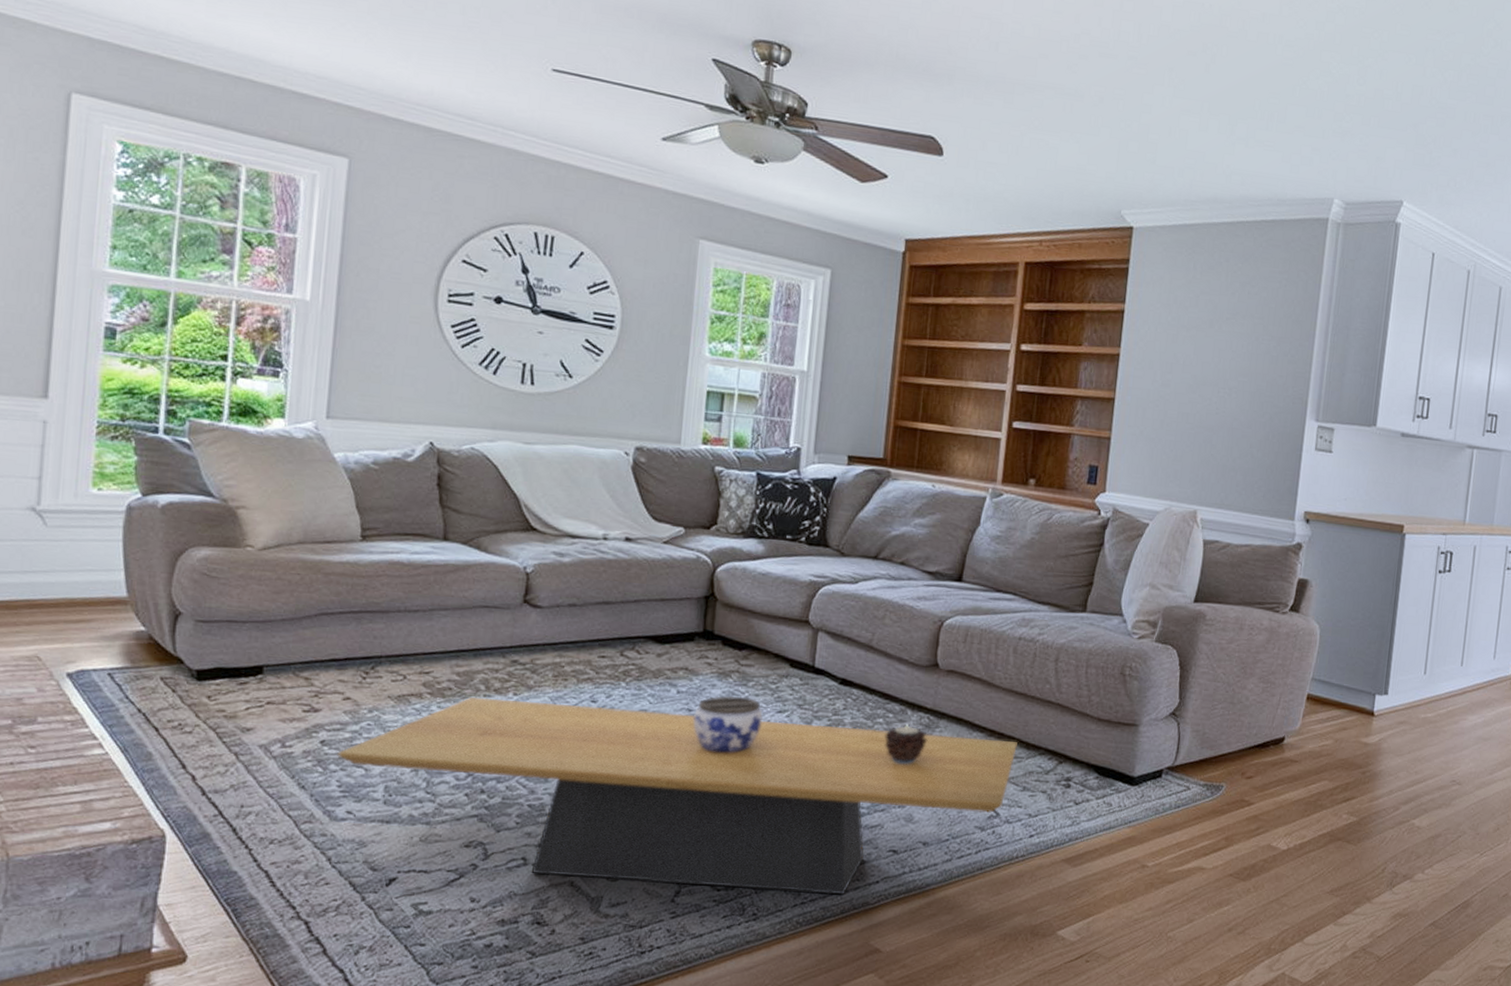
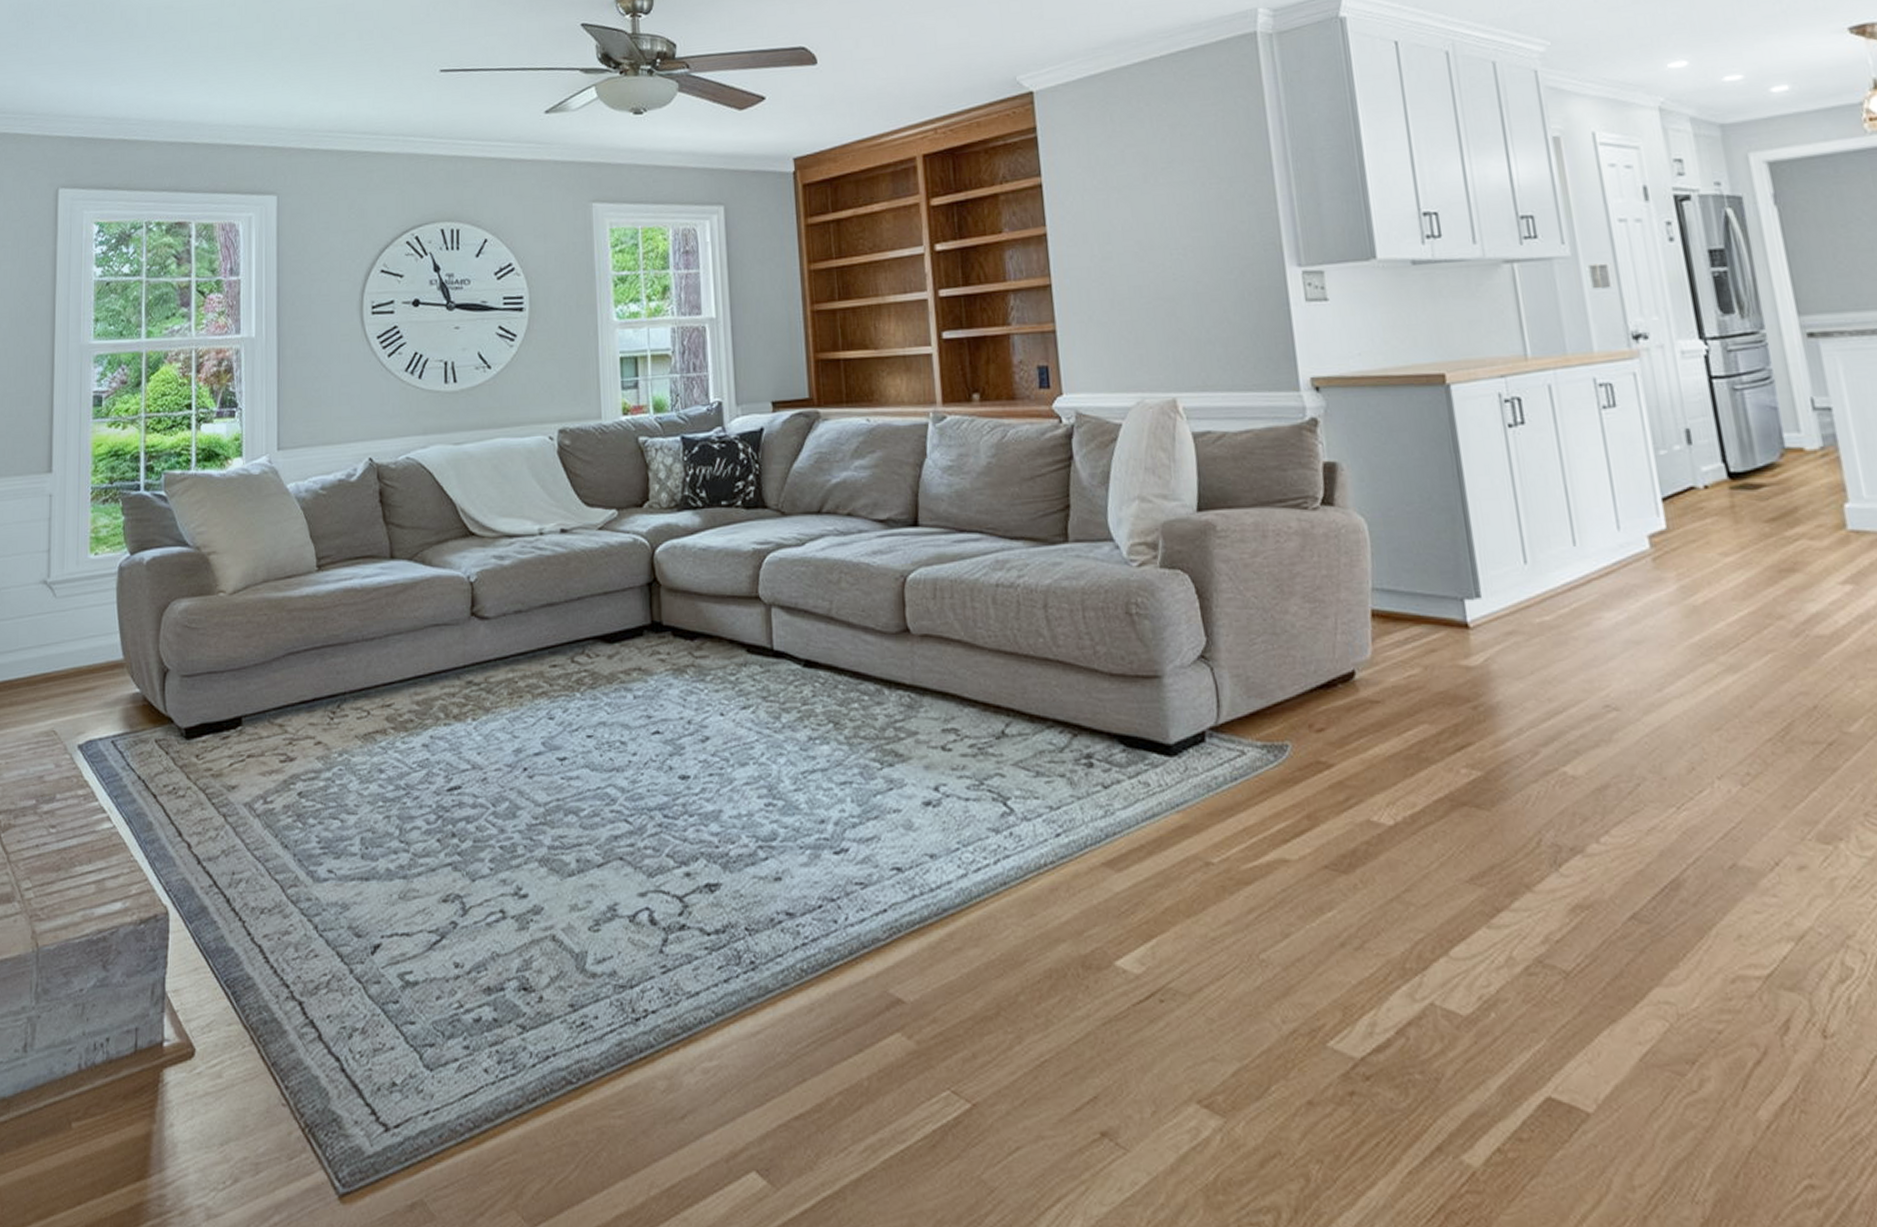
coffee table: present [337,697,1018,895] -> none [314,714,1019,931]
jar: present [693,695,763,754] -> none [654,694,727,765]
candle: present [885,724,927,765] -> none [863,706,912,758]

